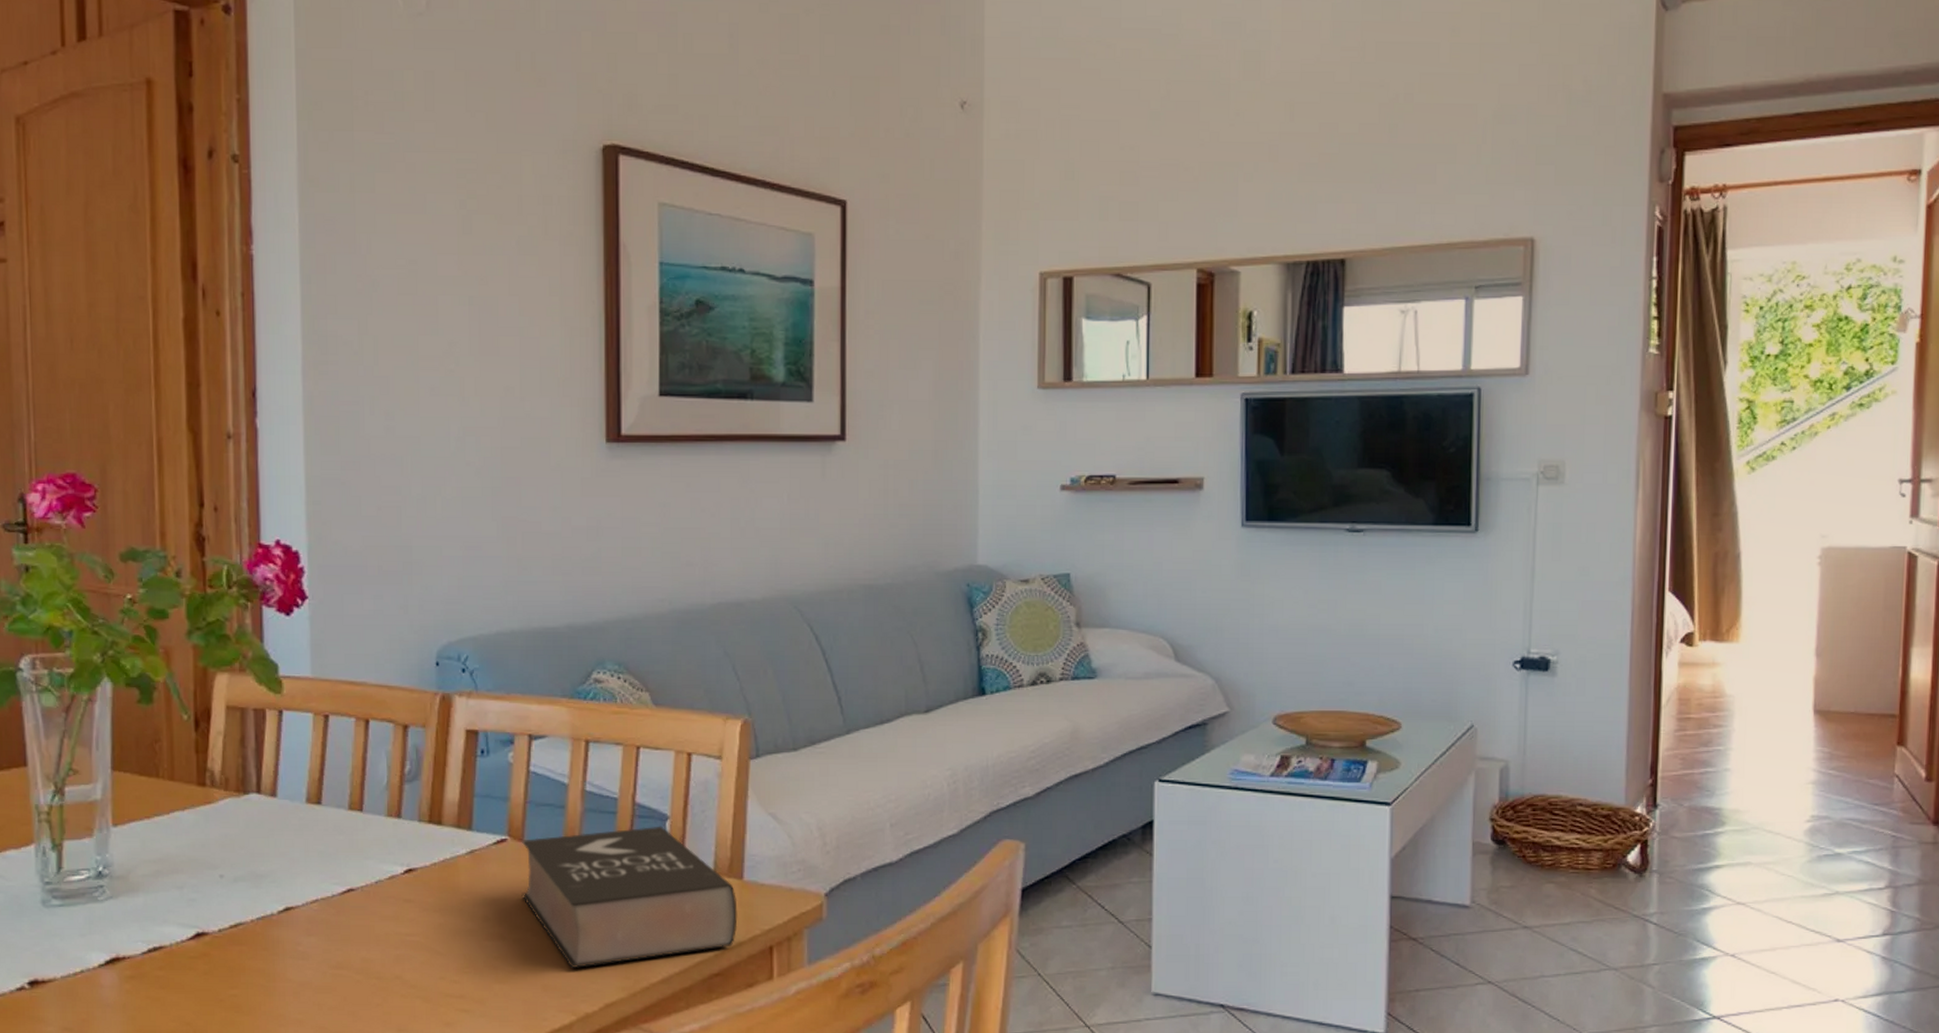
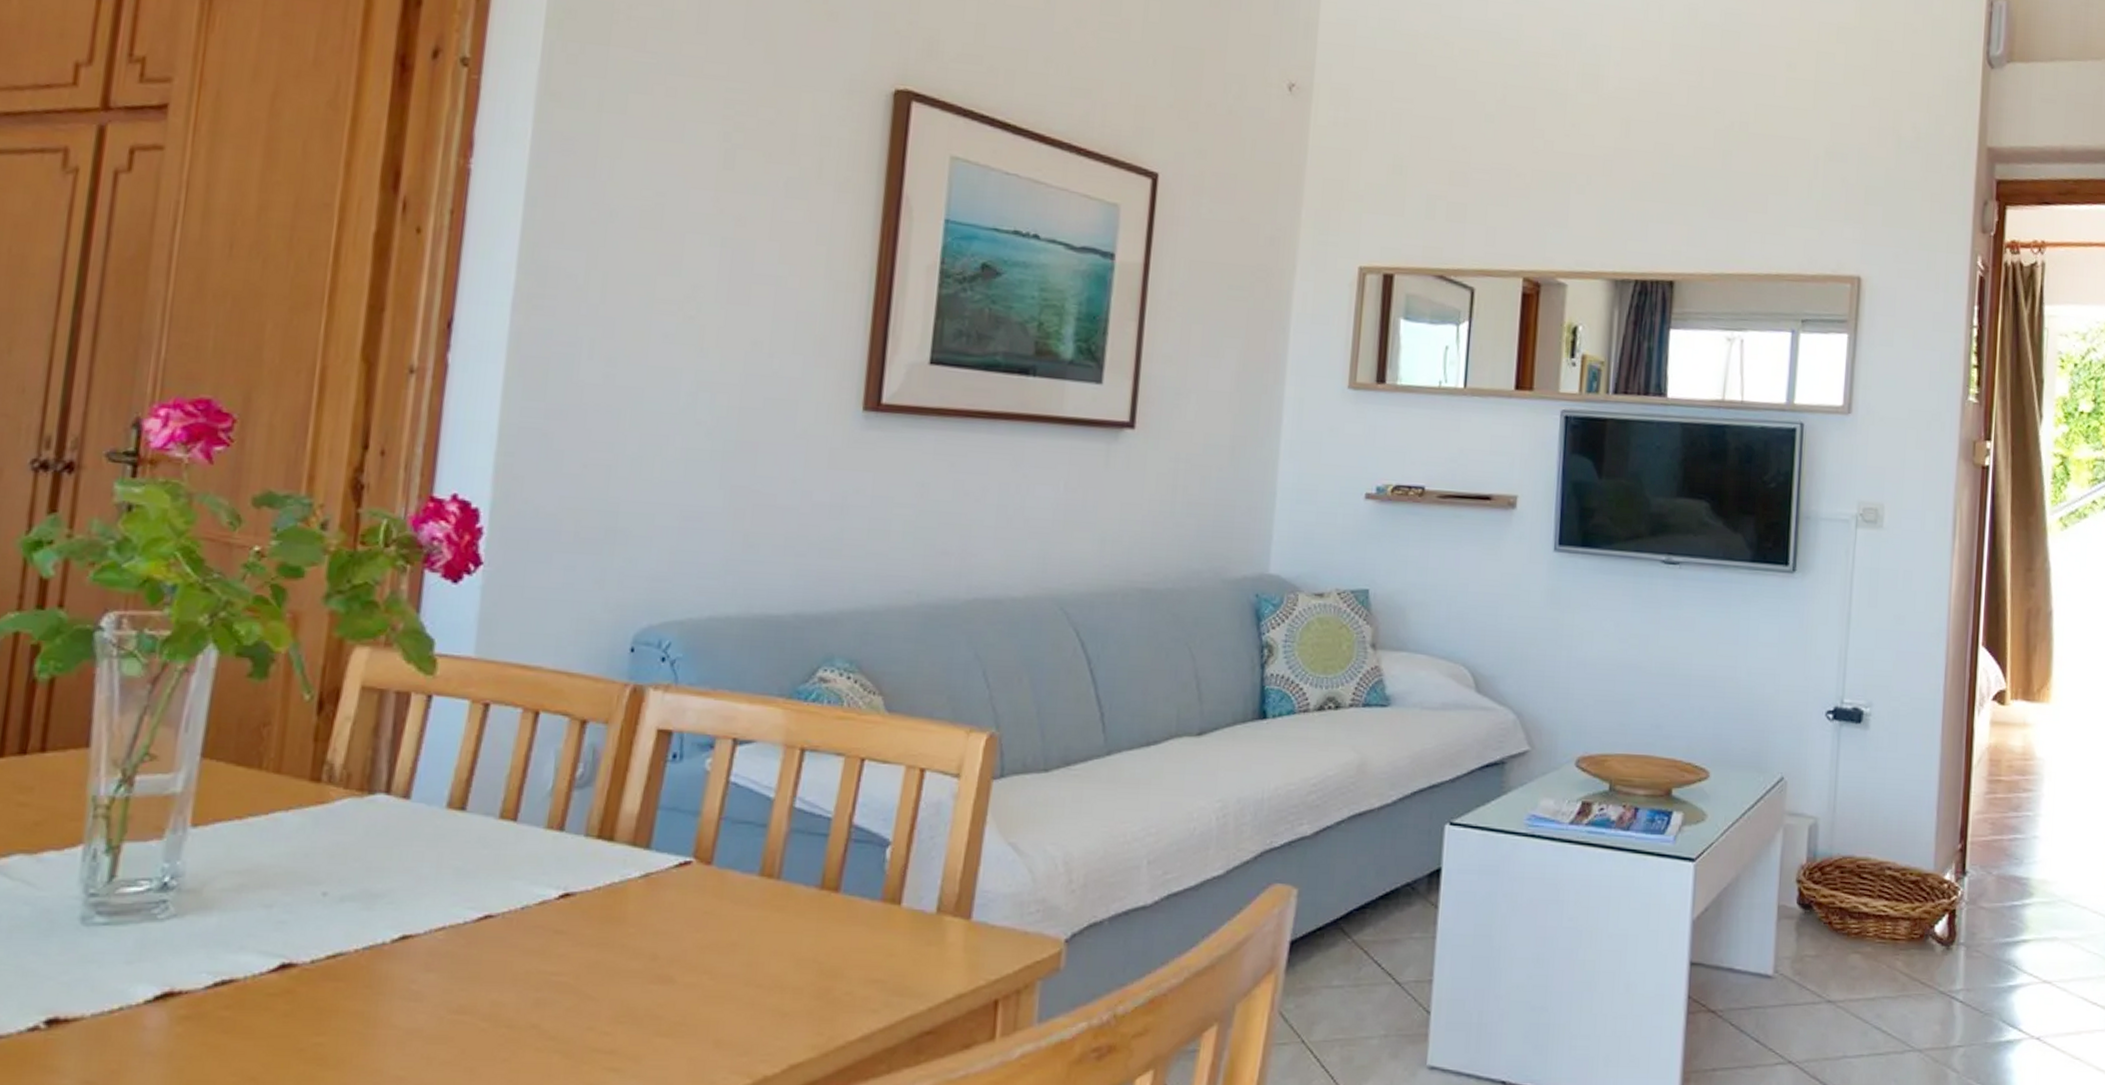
book: present [521,826,738,969] -> none [701,852,962,1021]

